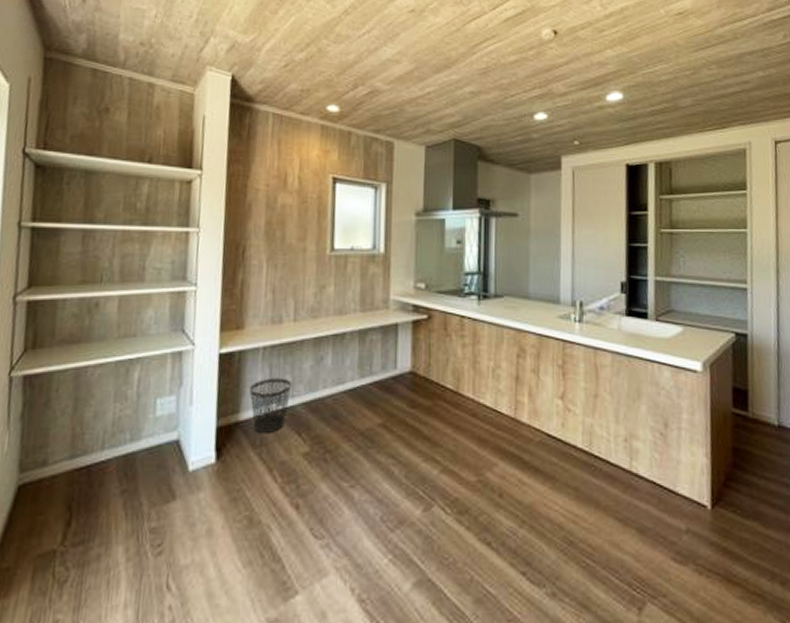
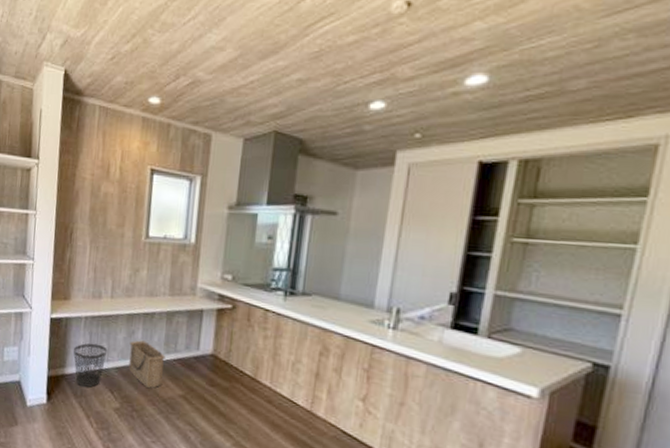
basket: none [318,367,360,421] -> present [128,340,166,388]

